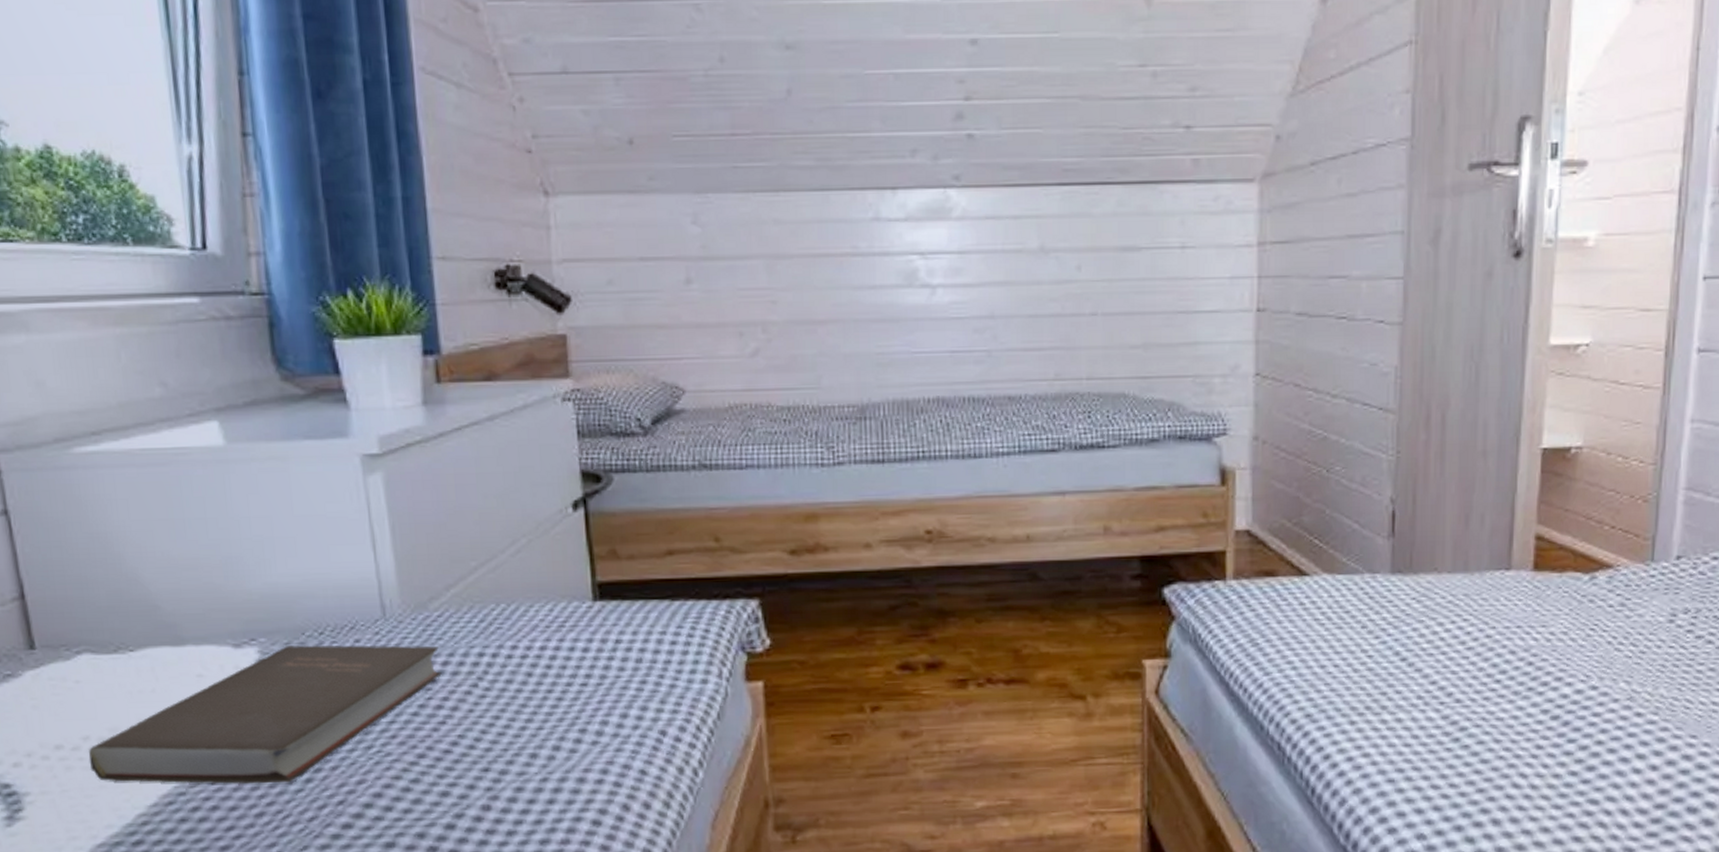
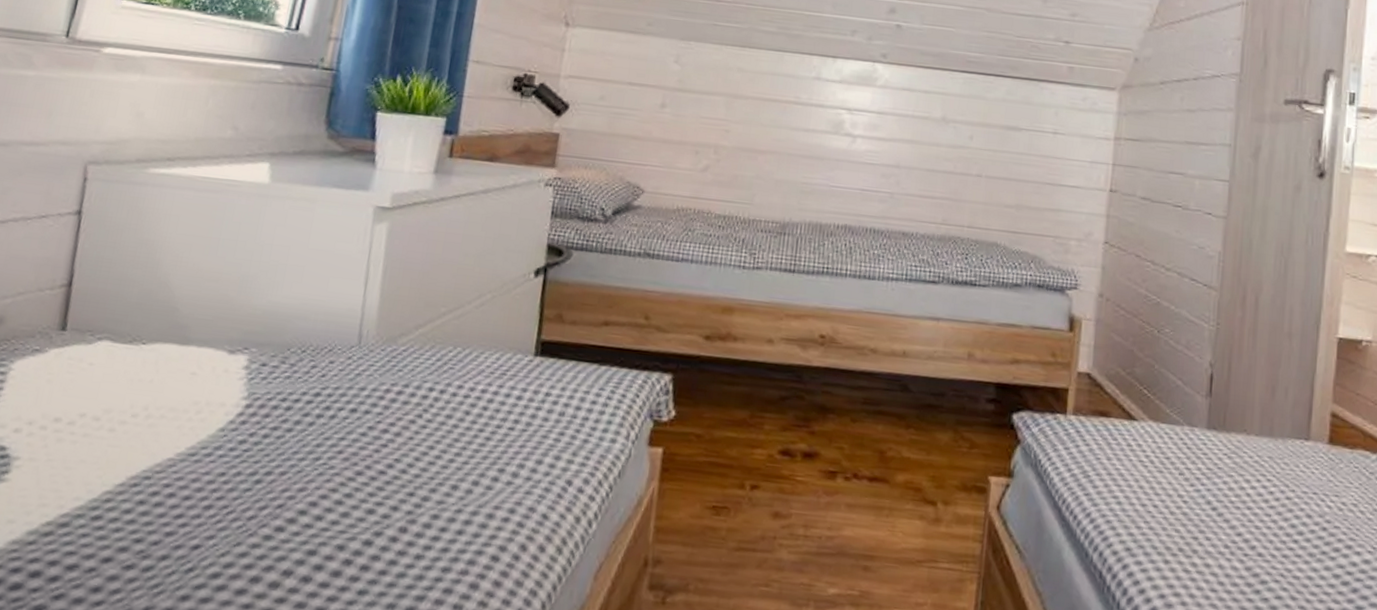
book: present [88,645,442,784] -> none [77,358,398,482]

